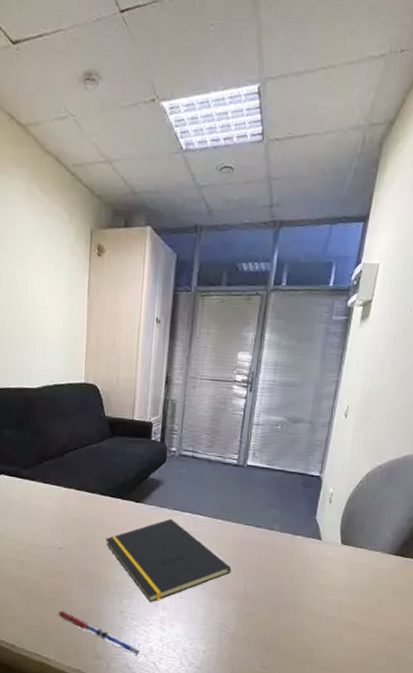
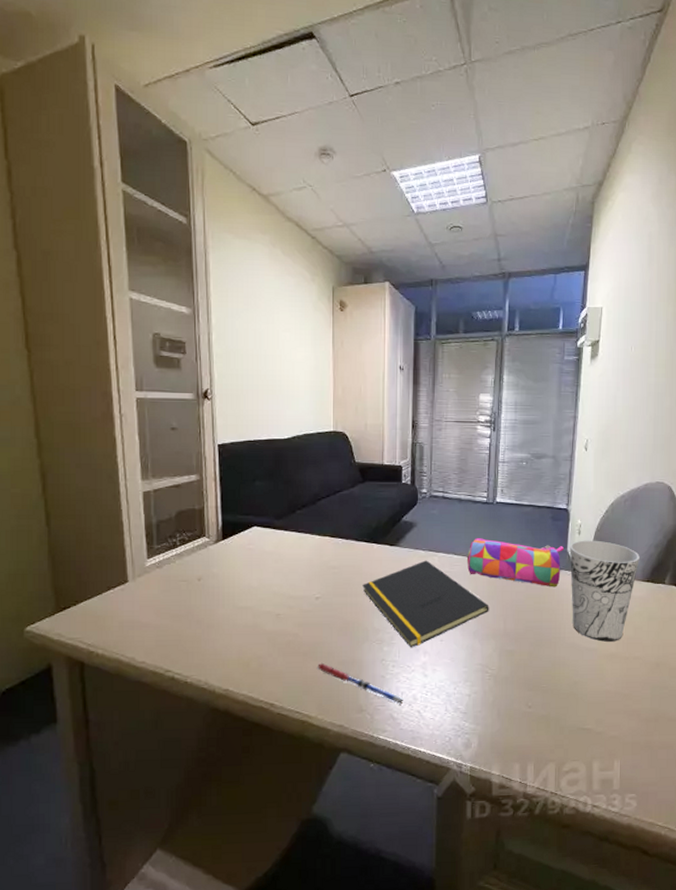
pencil case: none [212,500,313,554] -> present [466,538,564,588]
cup: none [314,509,391,611] -> present [569,540,640,642]

